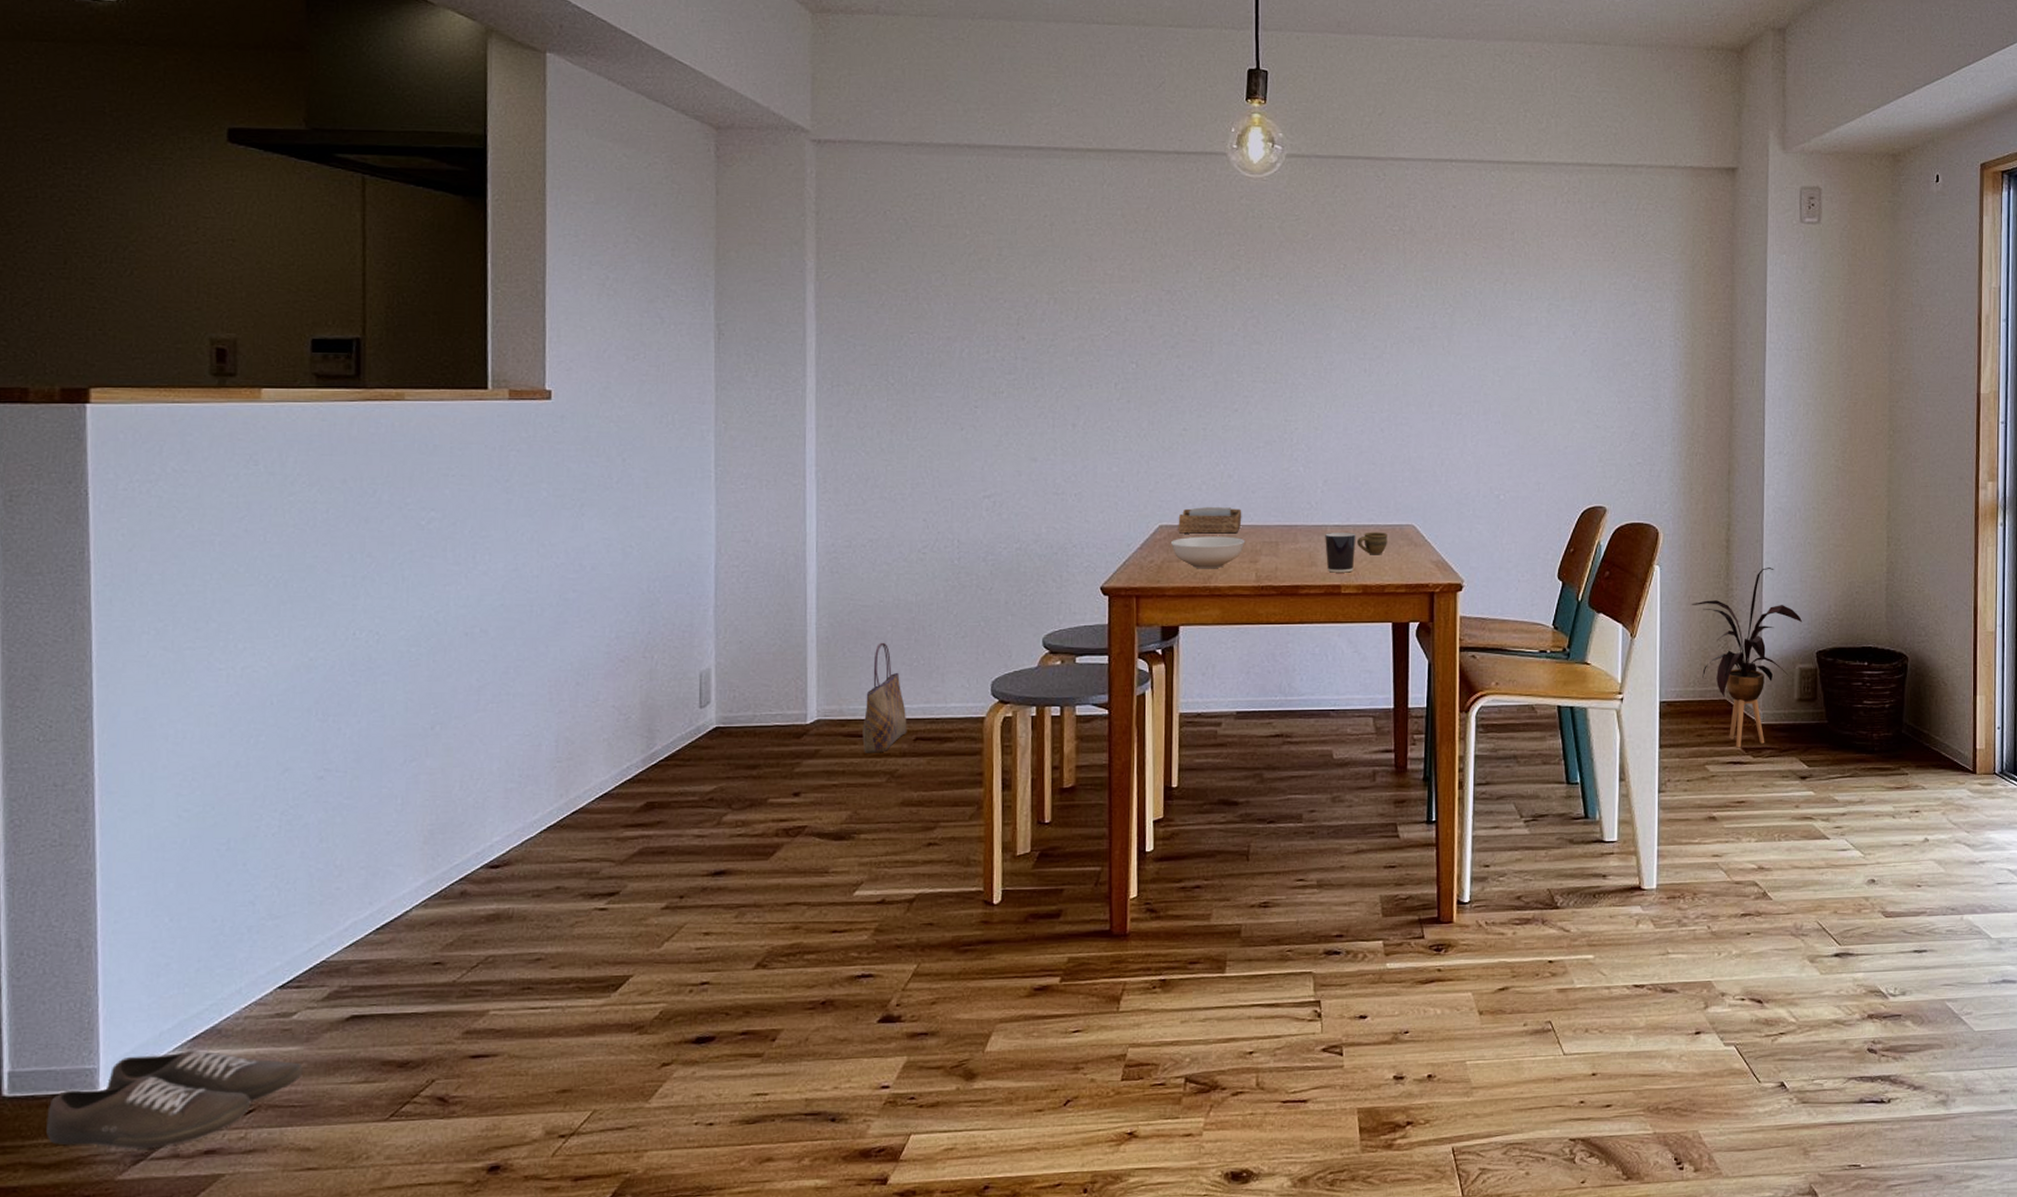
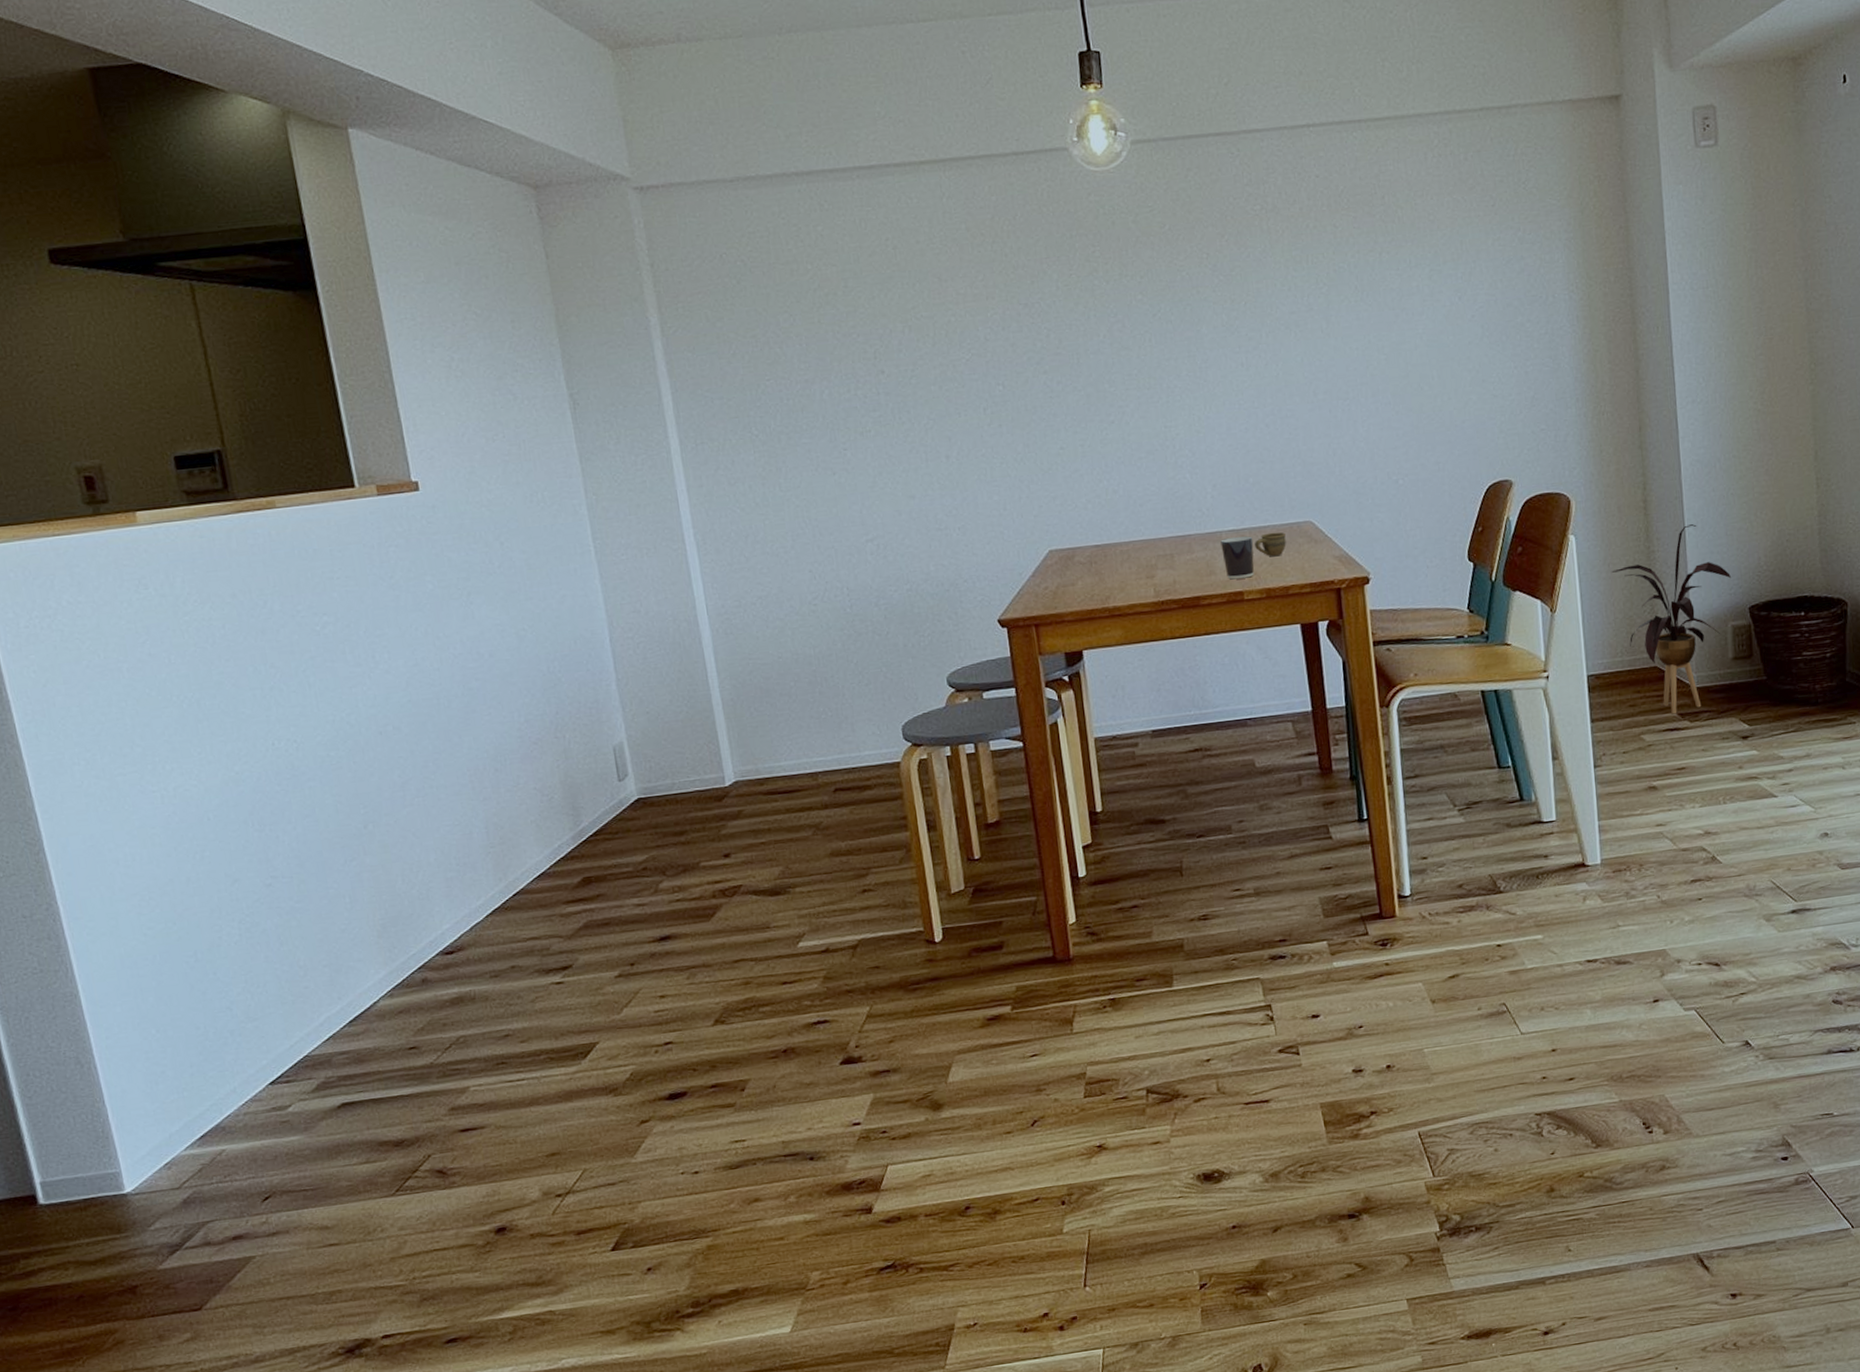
shoe: present [46,1049,303,1149] -> none [83,1147,308,1243]
tote bag: present [862,642,907,753] -> none [779,698,826,809]
bowl: present [1170,536,1245,569] -> none [1062,554,1139,591]
napkin holder: present [1178,507,1242,534] -> none [1067,524,1133,557]

